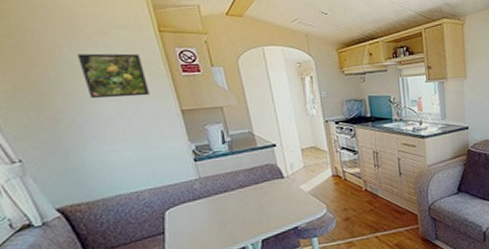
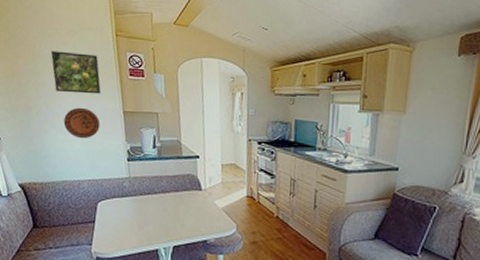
decorative plate: none [107,112,155,147] -> present [63,107,101,139]

